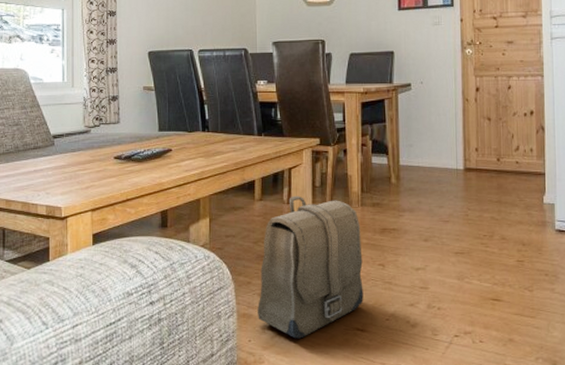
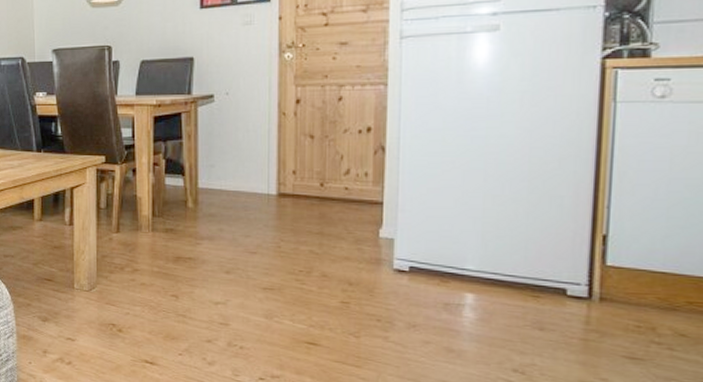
backpack: present [258,195,363,339] -> none [38,217,153,366]

